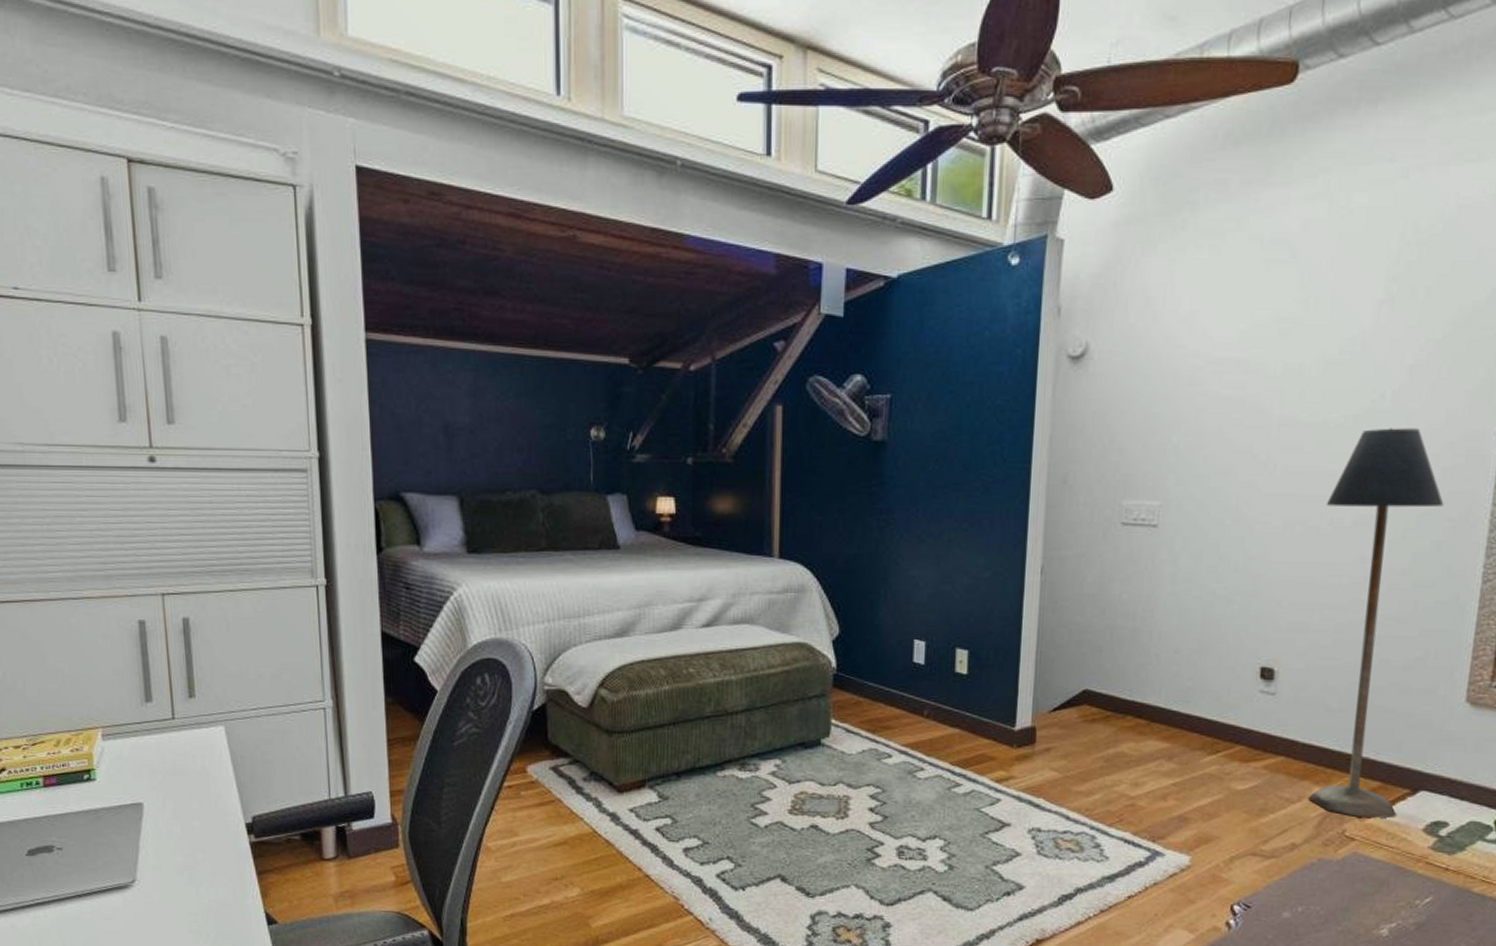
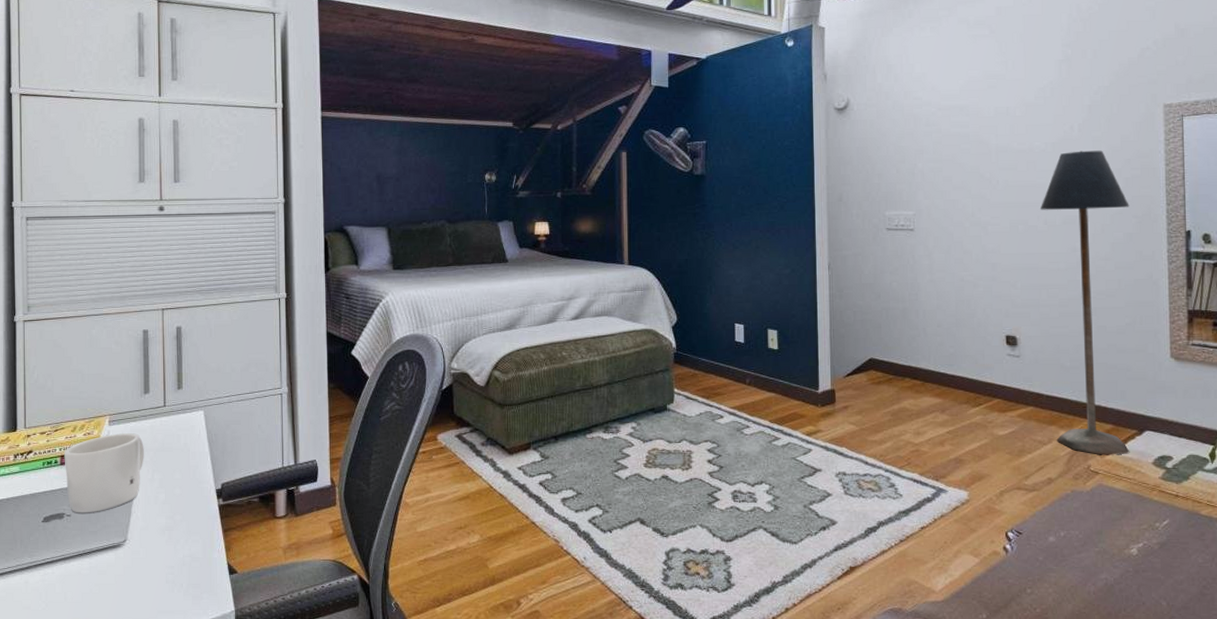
mug: none [46,750,151,848] -> present [64,433,144,515]

